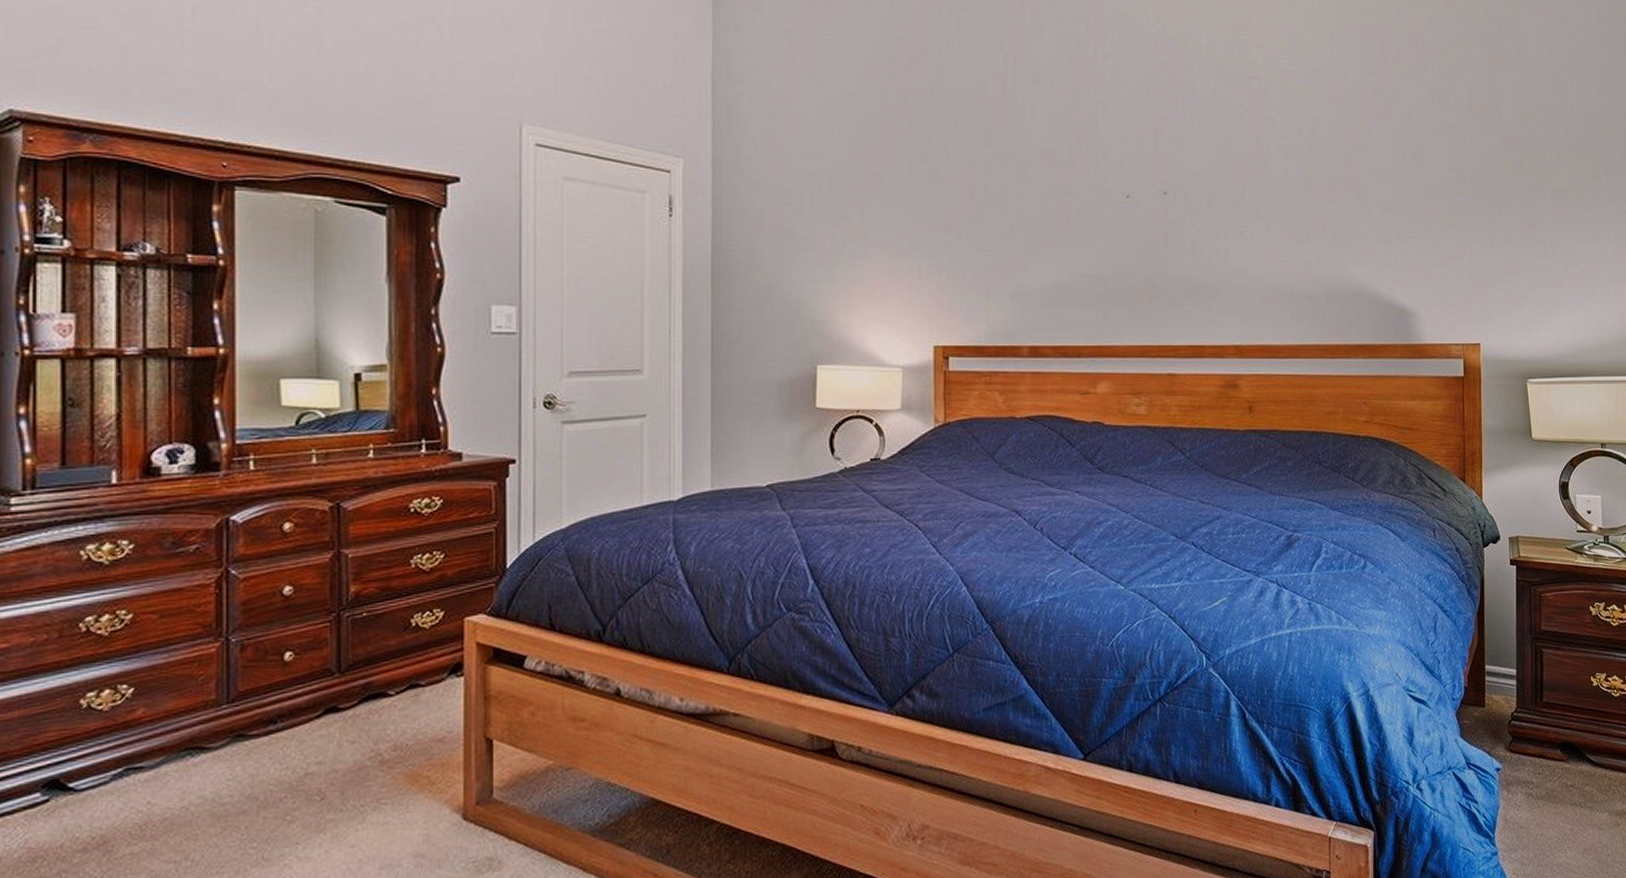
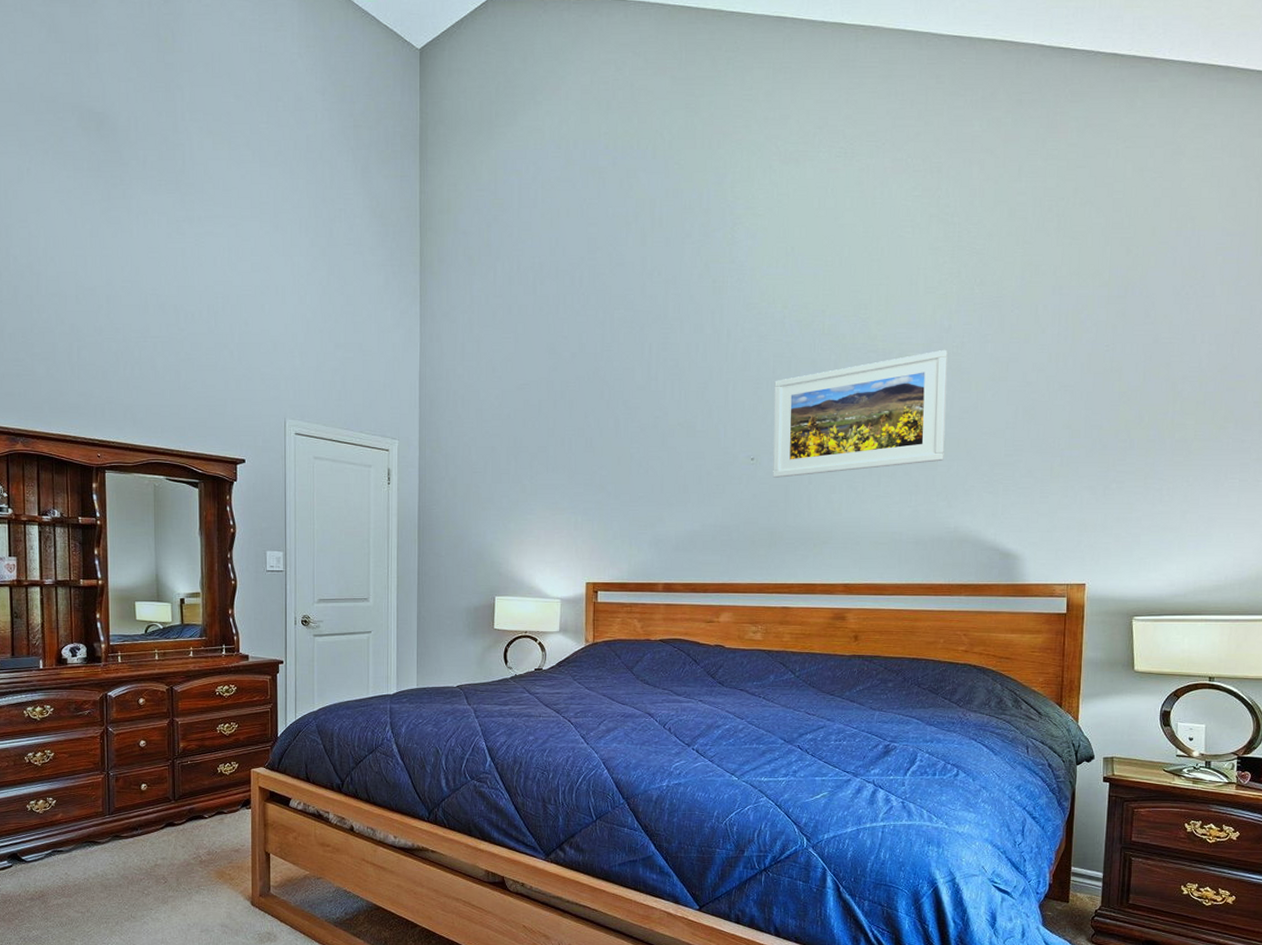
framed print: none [1149,79,1333,220] -> present [773,349,948,478]

